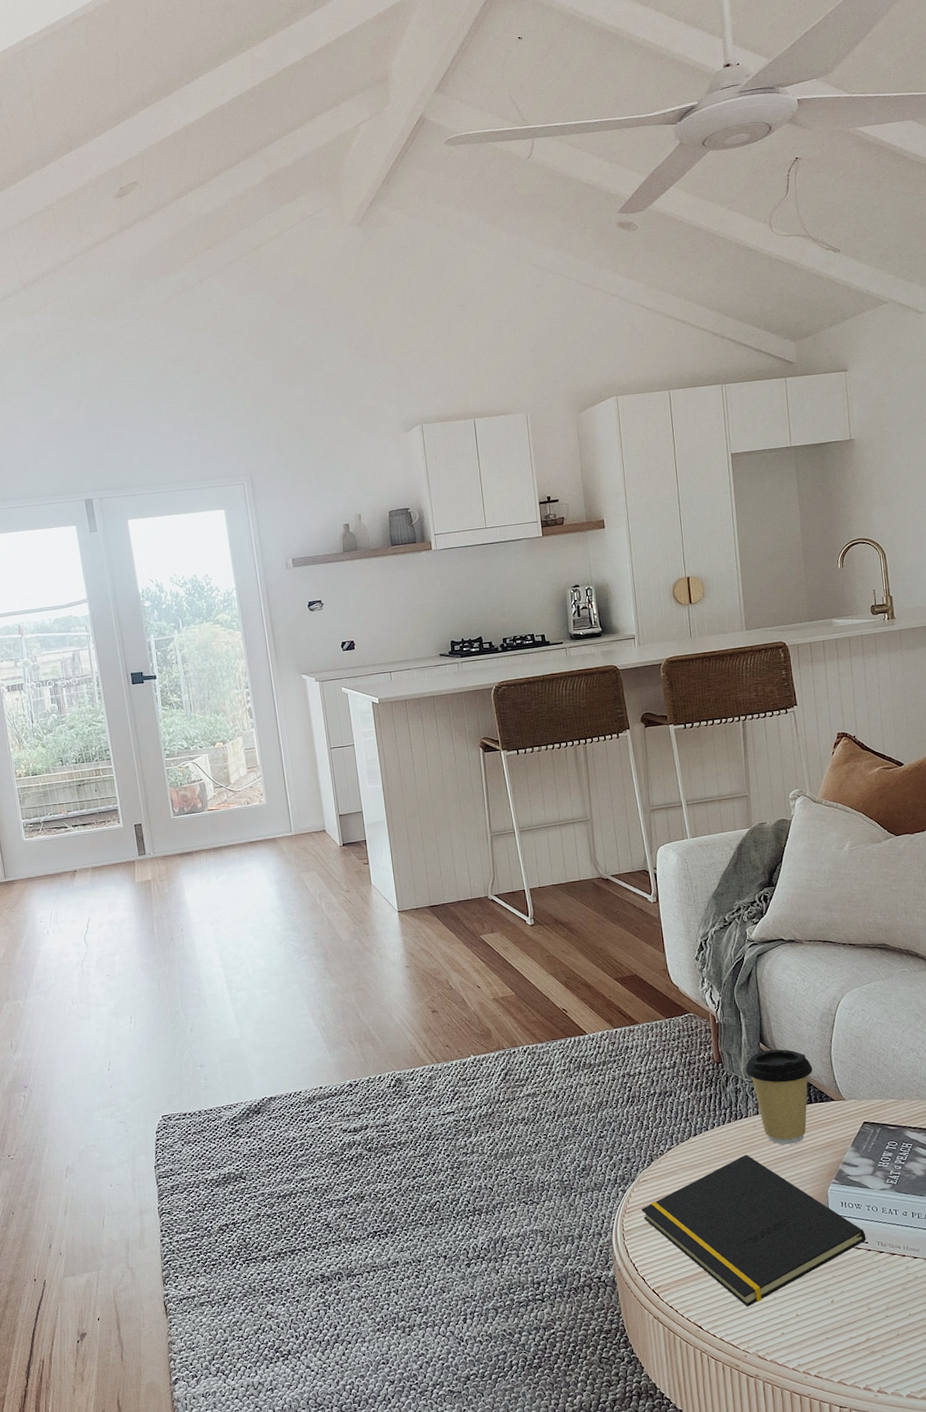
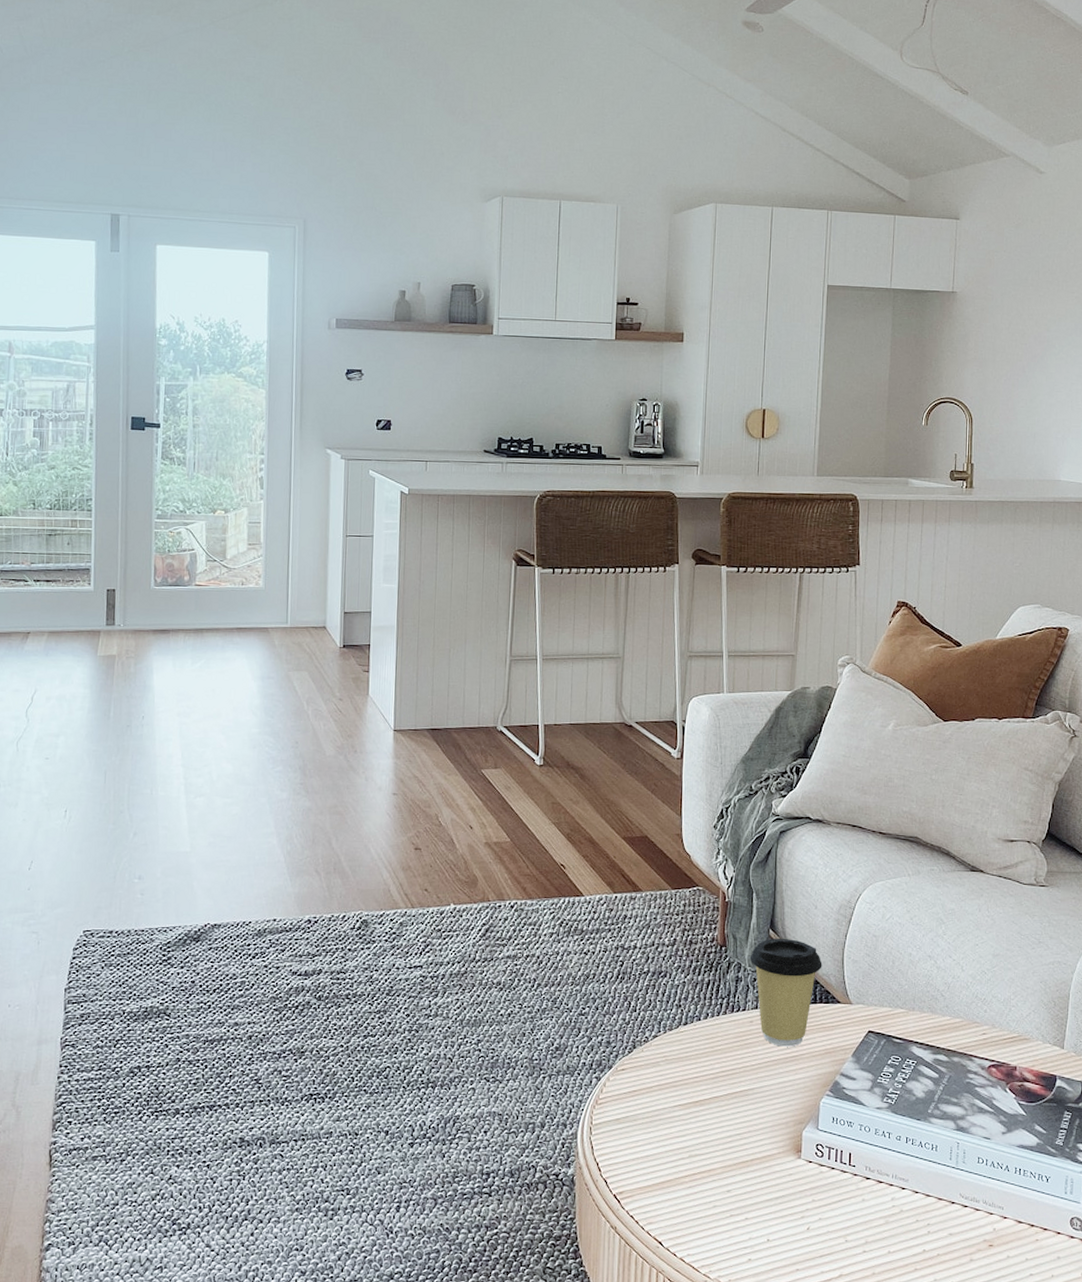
notepad: present [642,1154,866,1307] -> none [615,1052,854,1225]

